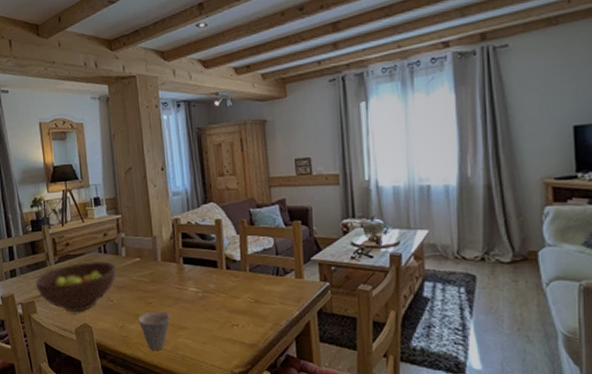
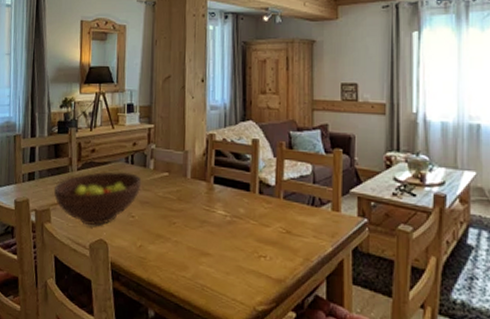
cup: present [138,311,170,352] -> none [159,232,194,278]

